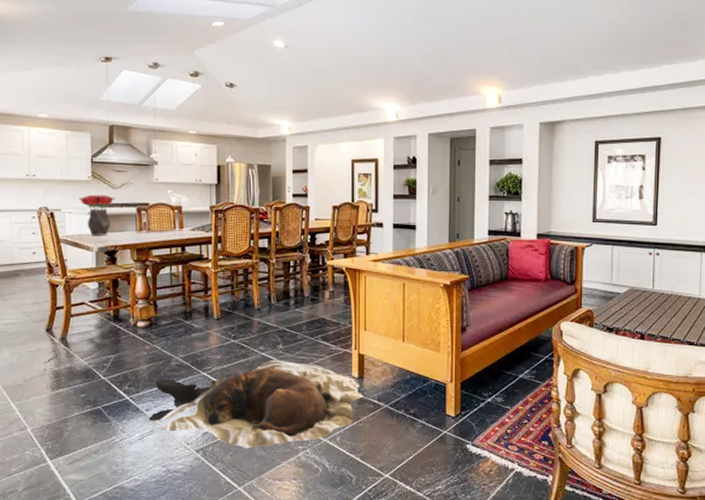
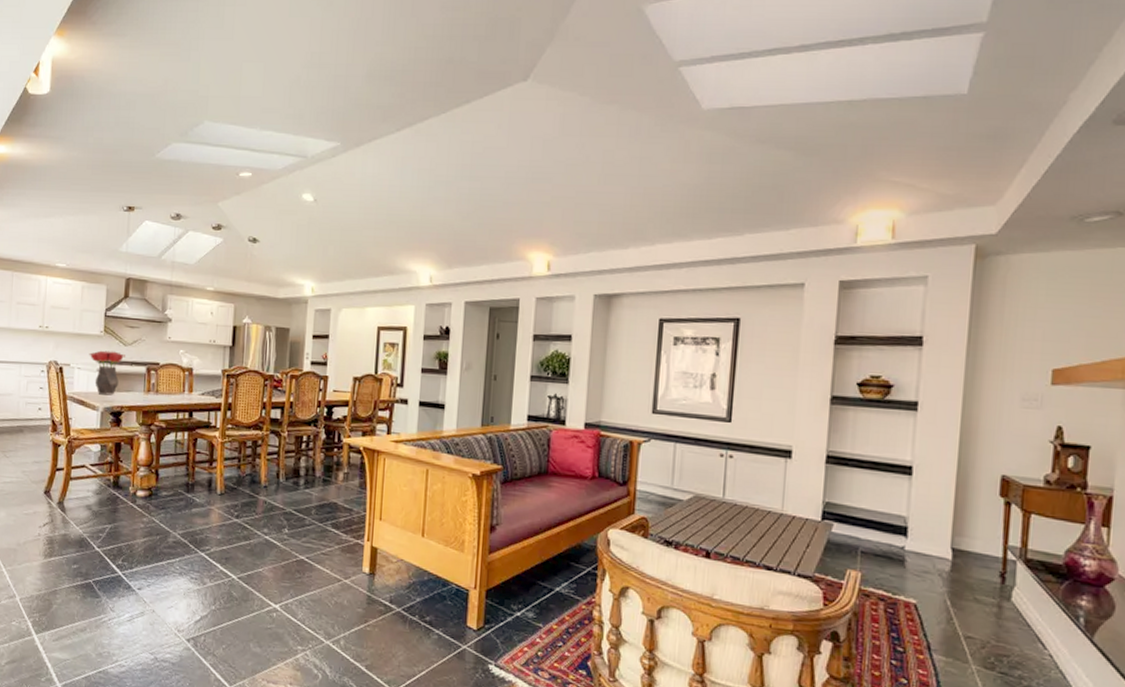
dog bed: present [148,359,363,449] -> none [139,544,373,644]

